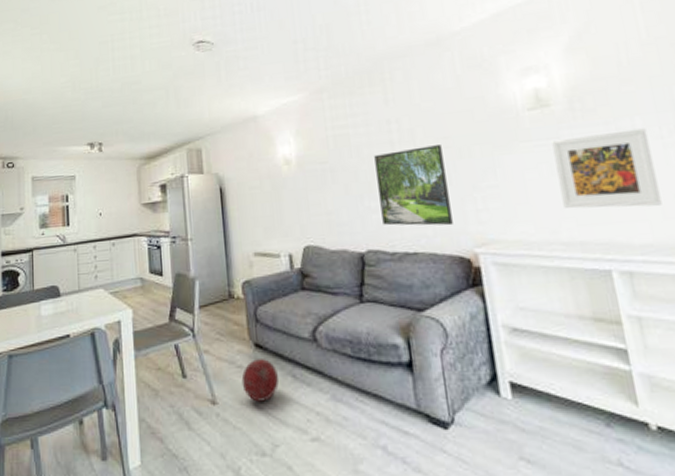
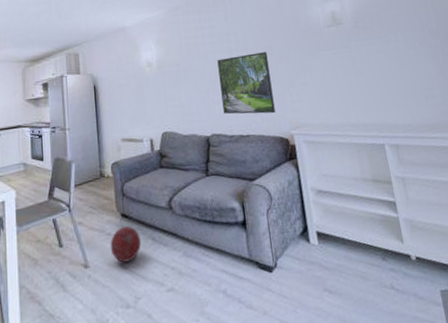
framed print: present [552,128,662,209] -> none [344,41,416,100]

